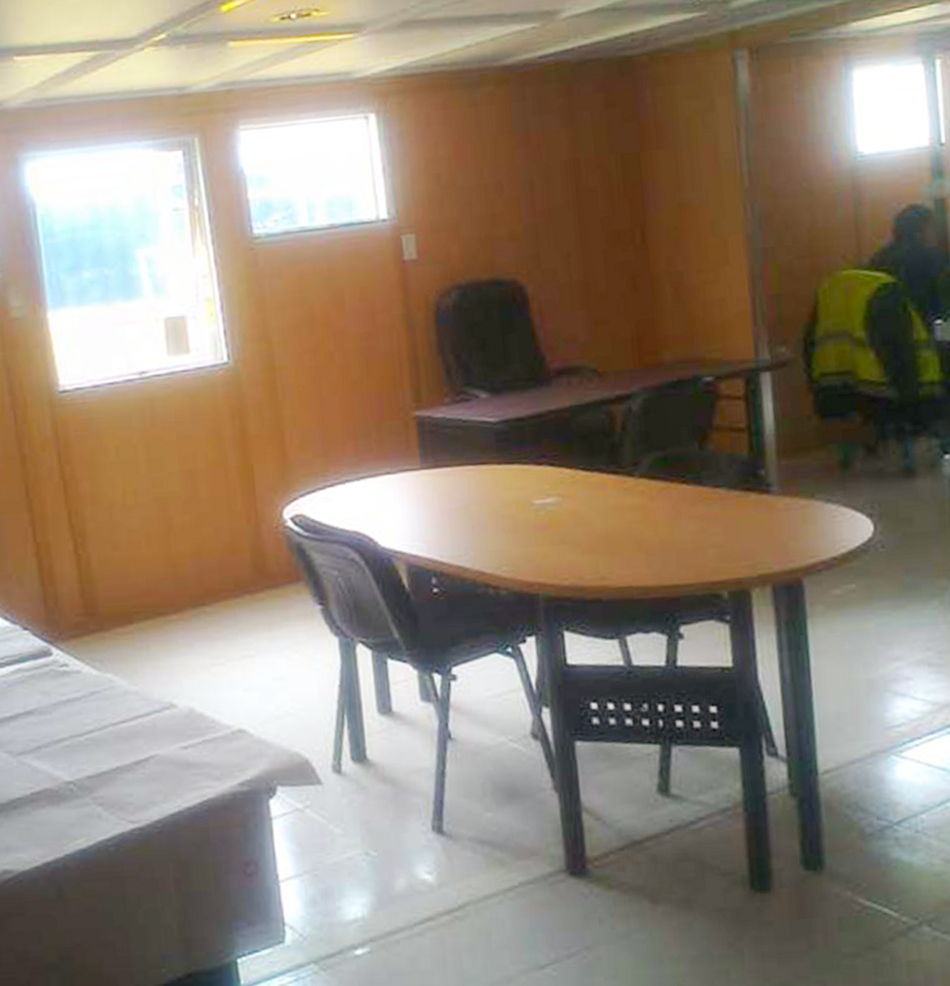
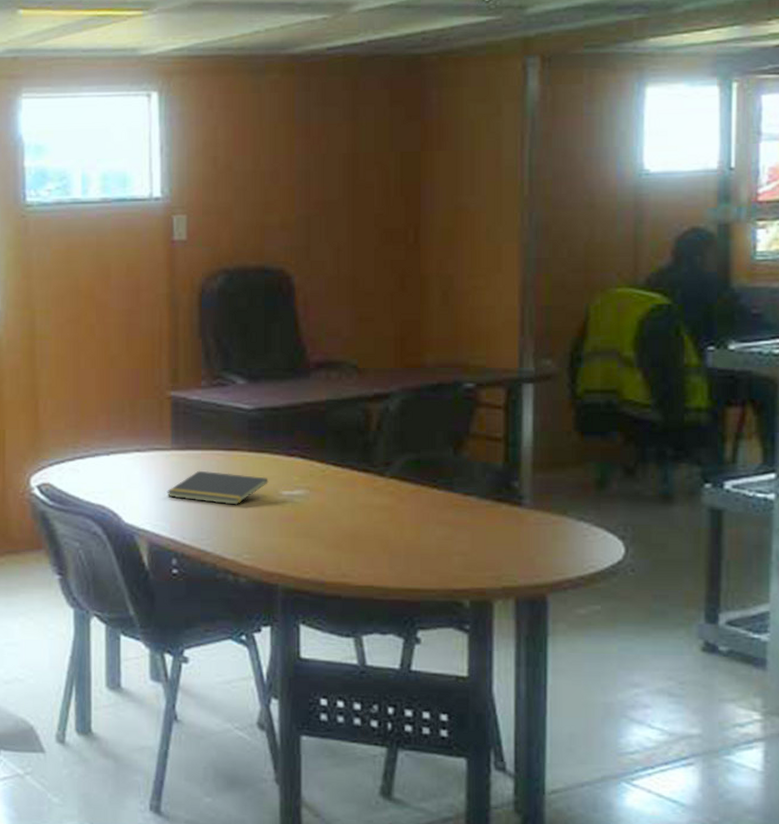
notepad: none [420,487,520,519] -> present [167,470,269,505]

